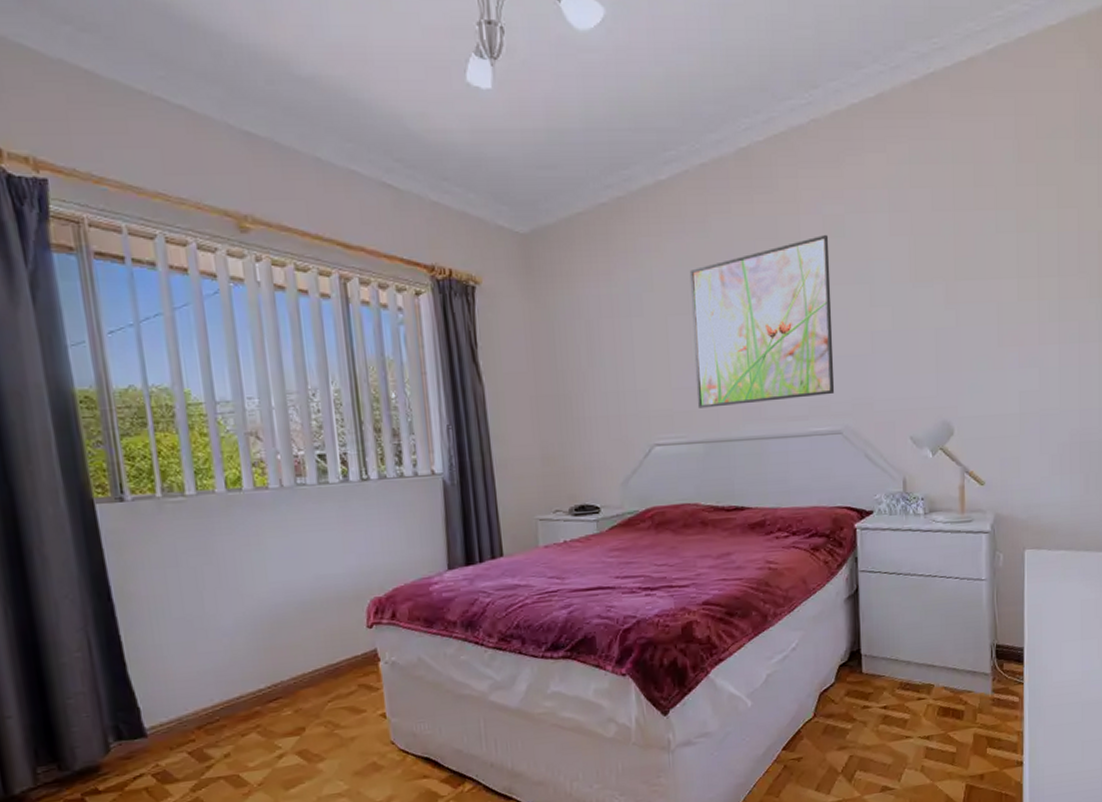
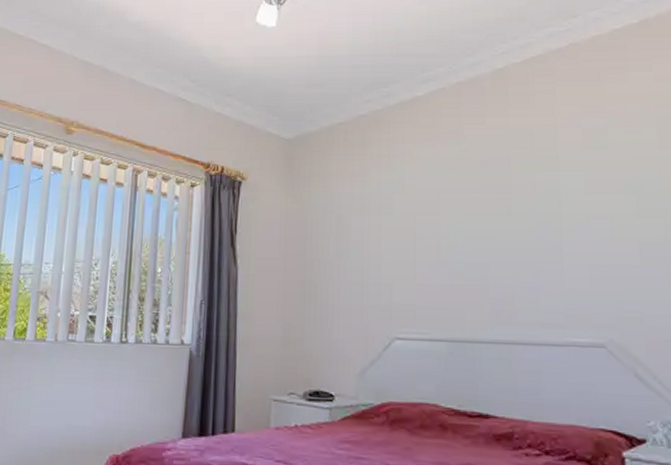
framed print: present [689,235,835,408] -> none [441,147,597,307]

